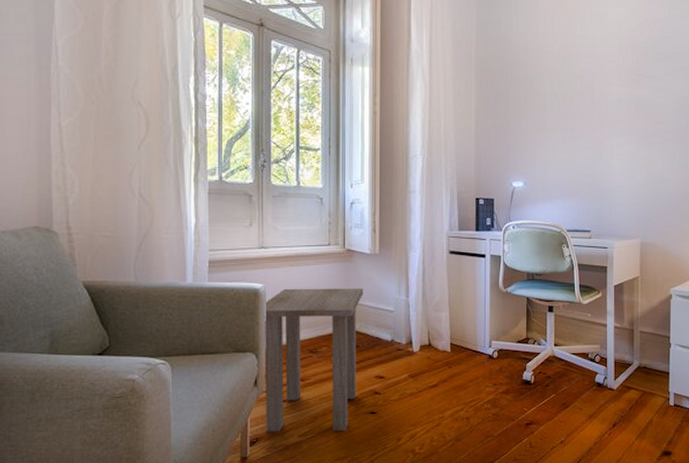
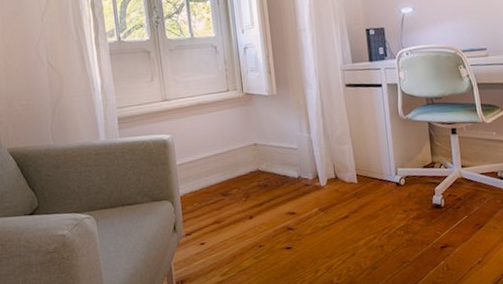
side table: present [263,288,364,432] -> none [173,129,271,274]

